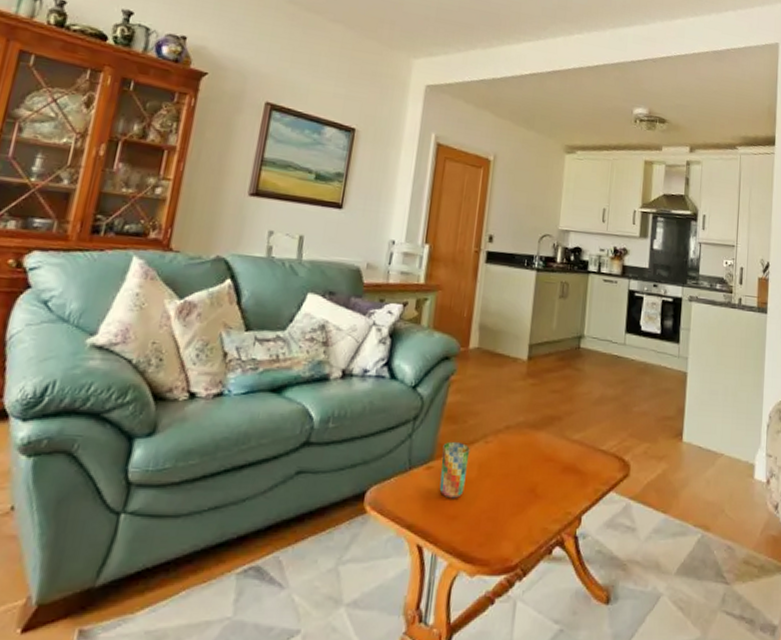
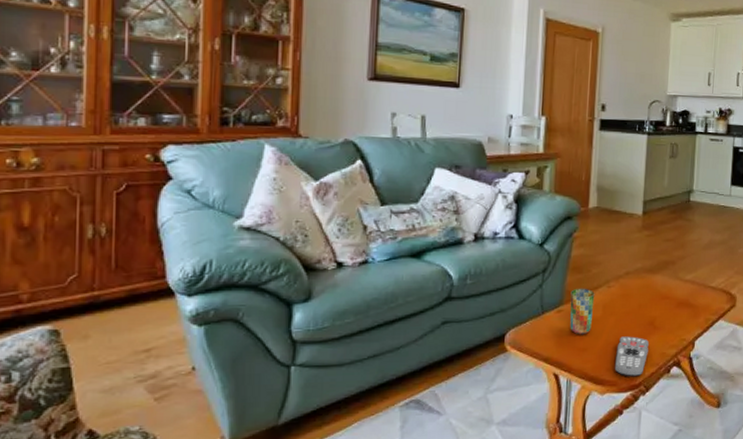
remote control: none [487,504,529,557] -> present [614,336,649,377]

